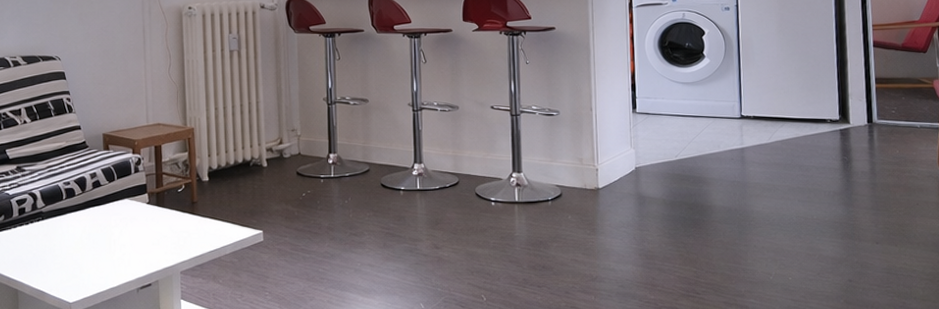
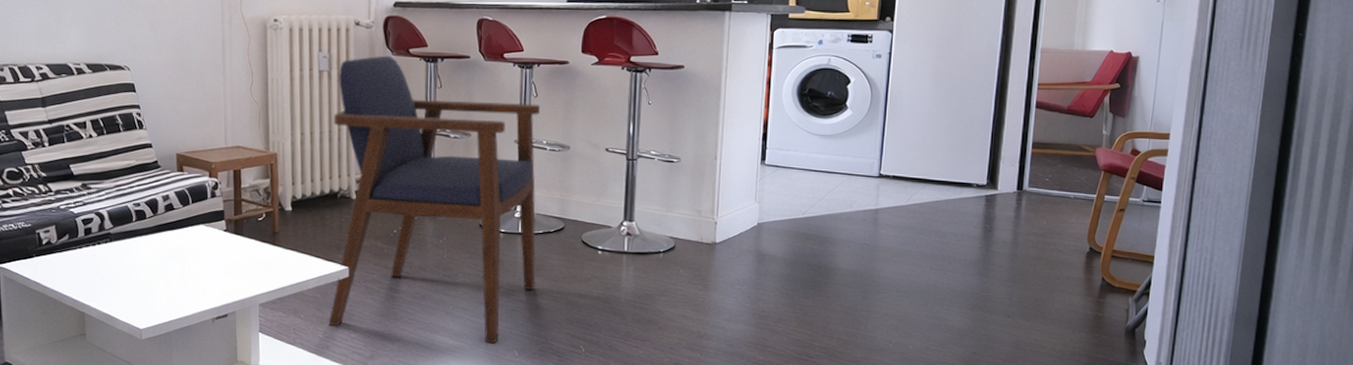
armchair: none [244,33,436,298] -> present [328,55,541,344]

